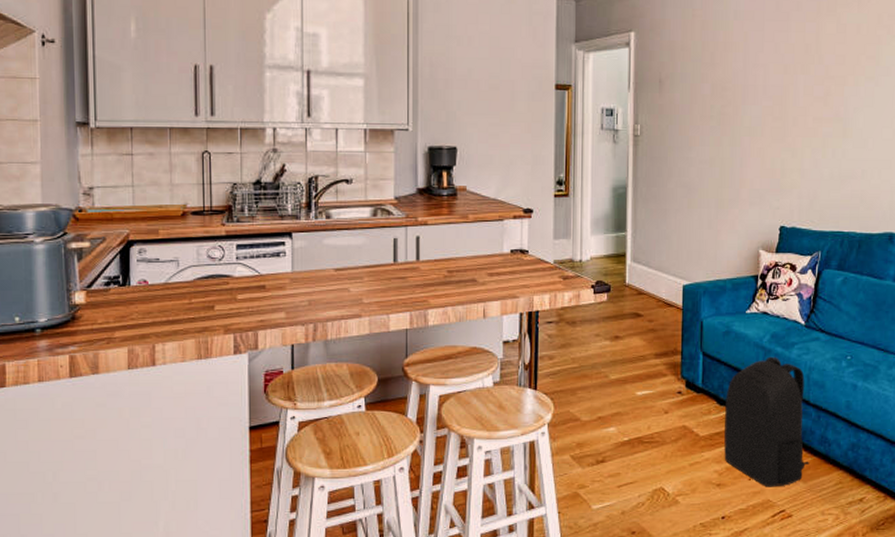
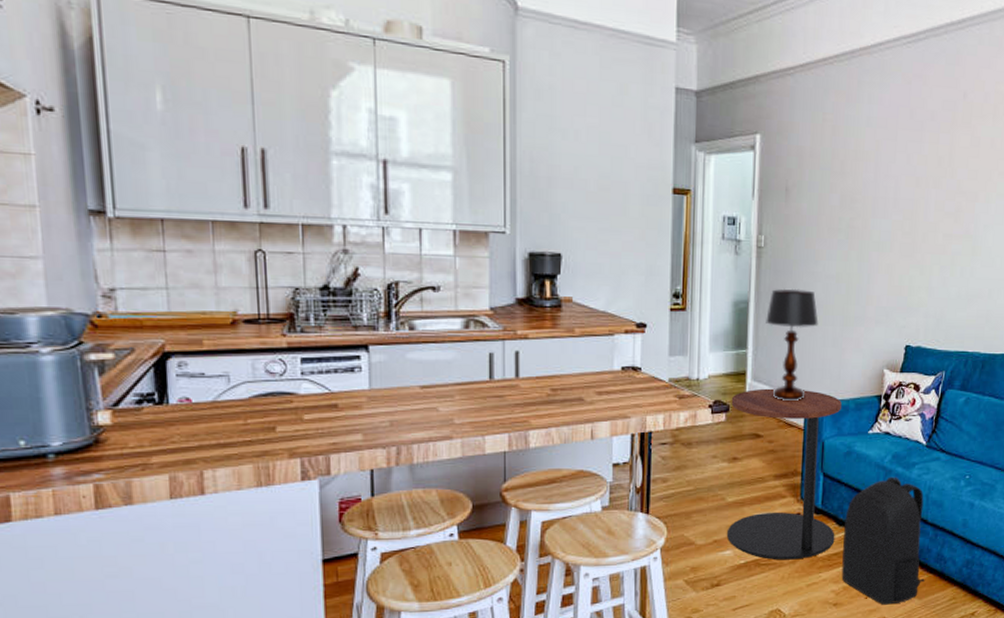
side table: none [611,269,719,438] -> present [727,388,842,560]
table lamp: none [643,173,694,282] -> present [766,288,819,402]

